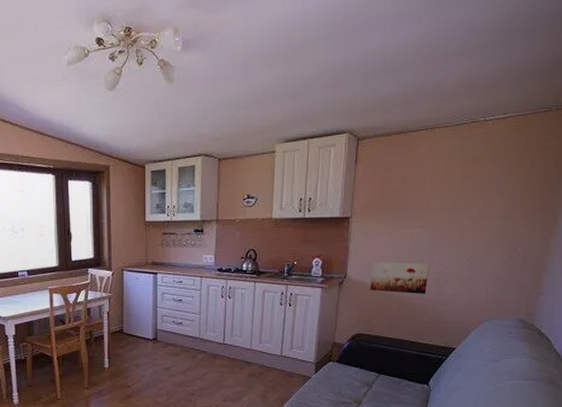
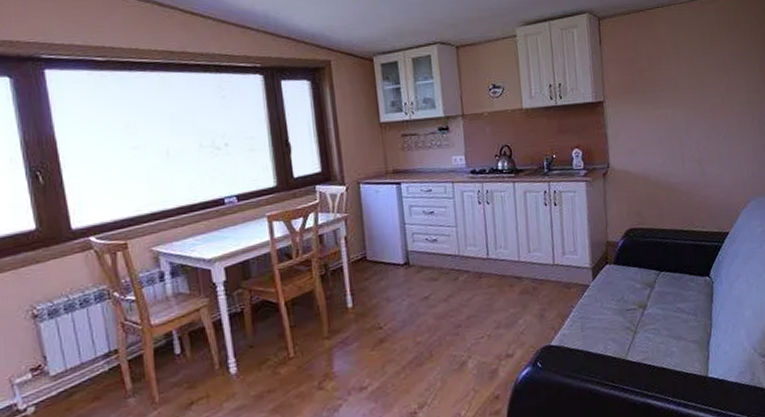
wall art: present [369,261,430,295] -> none [633,144,691,180]

